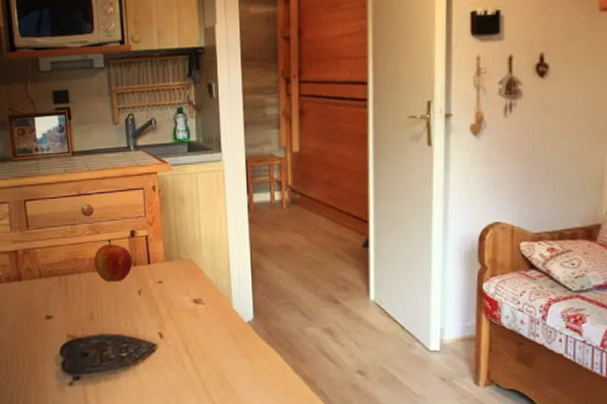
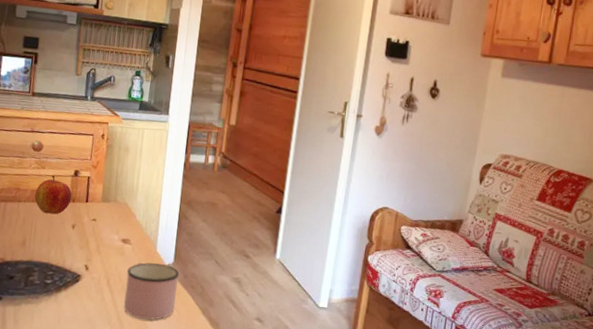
mug: none [204,322,263,386] -> present [124,262,180,321]

